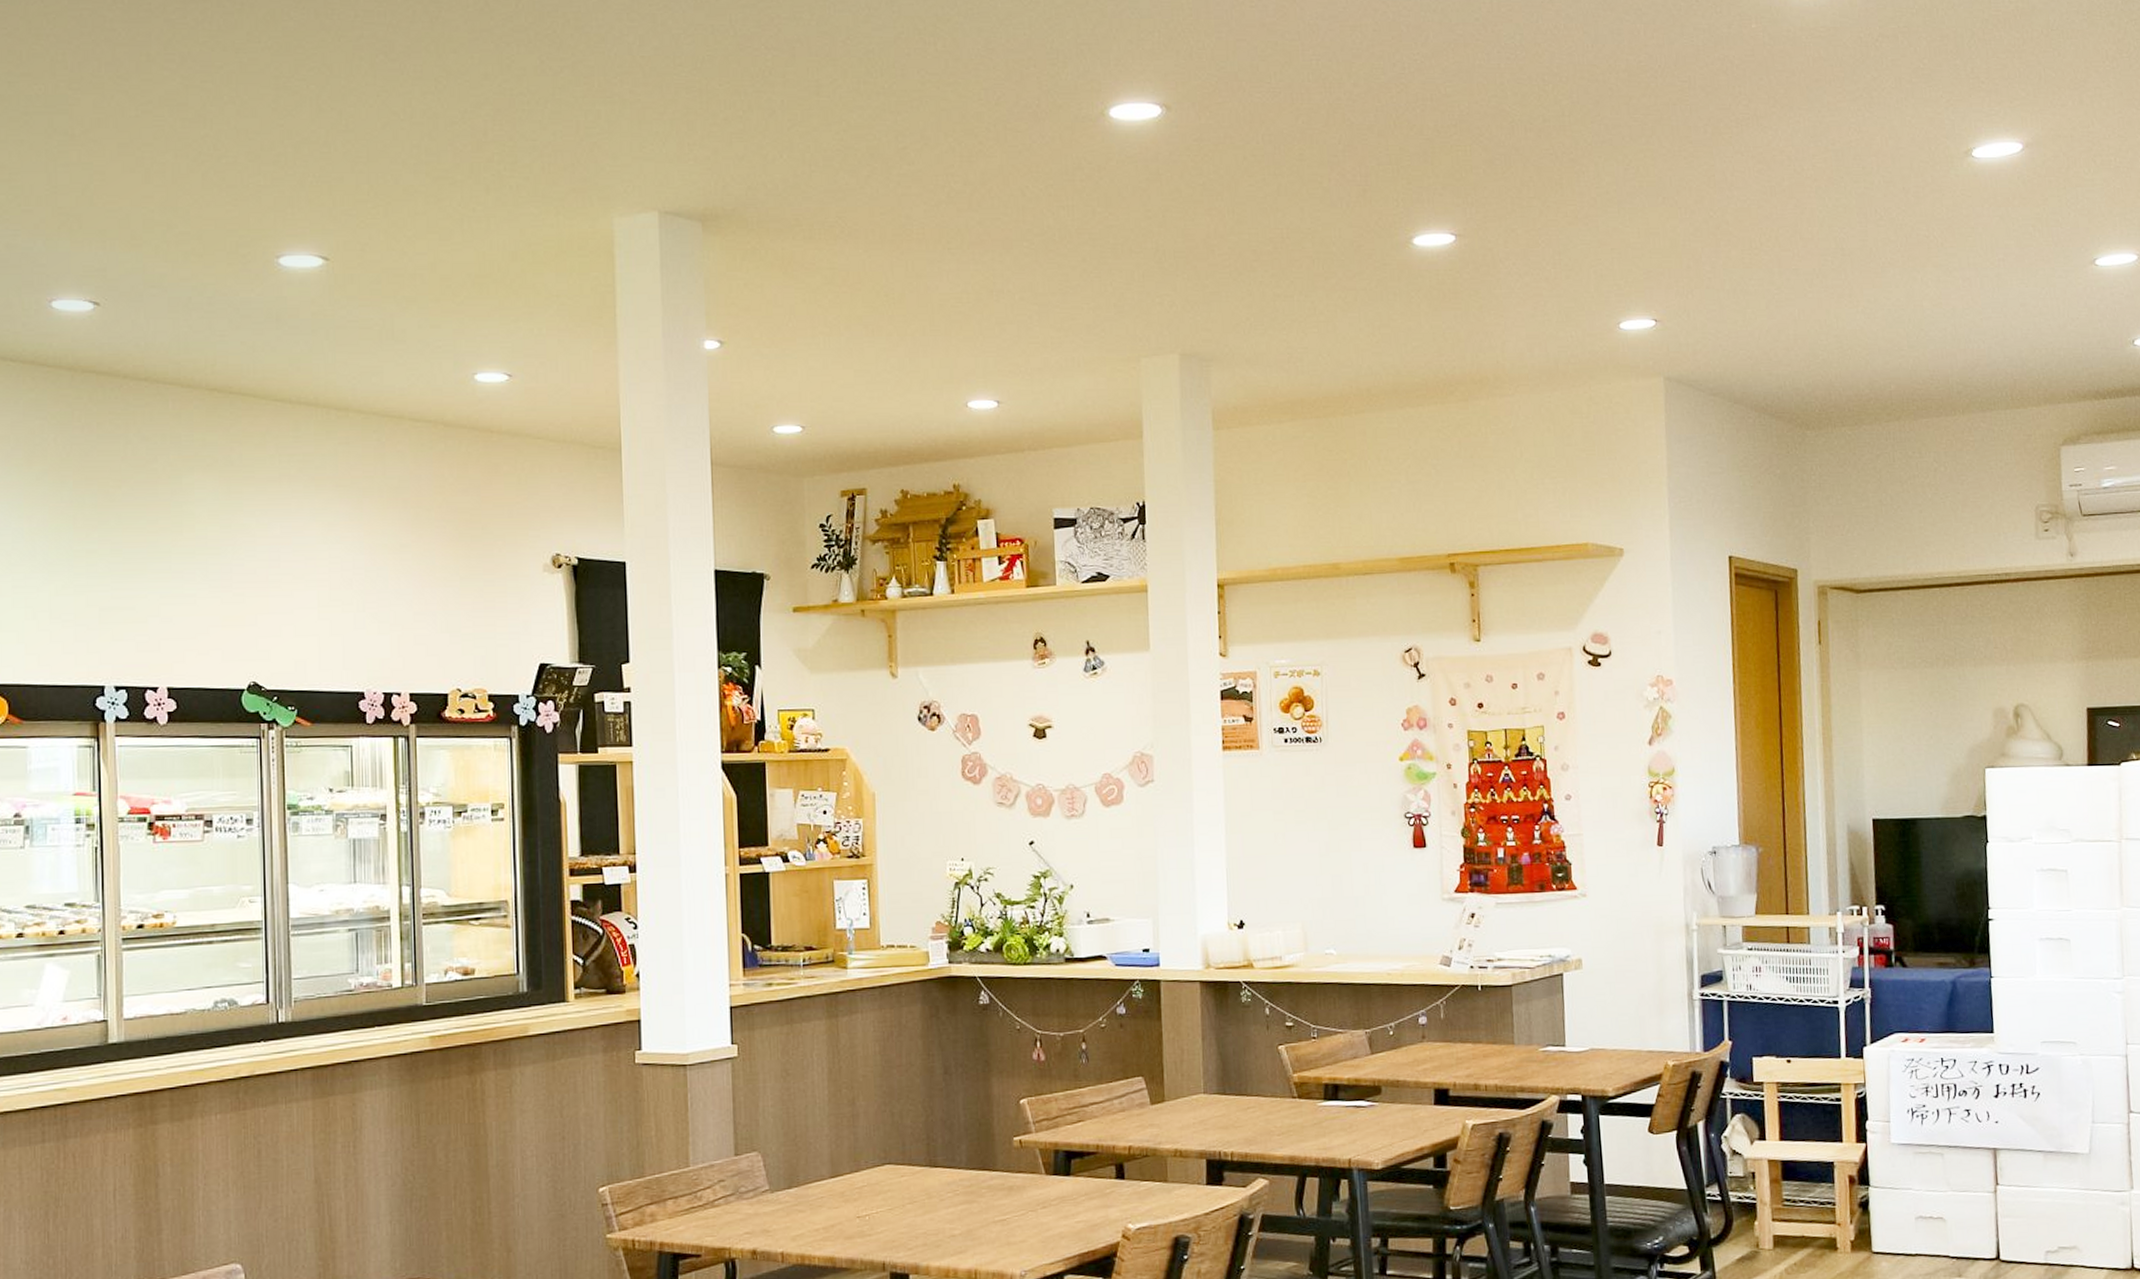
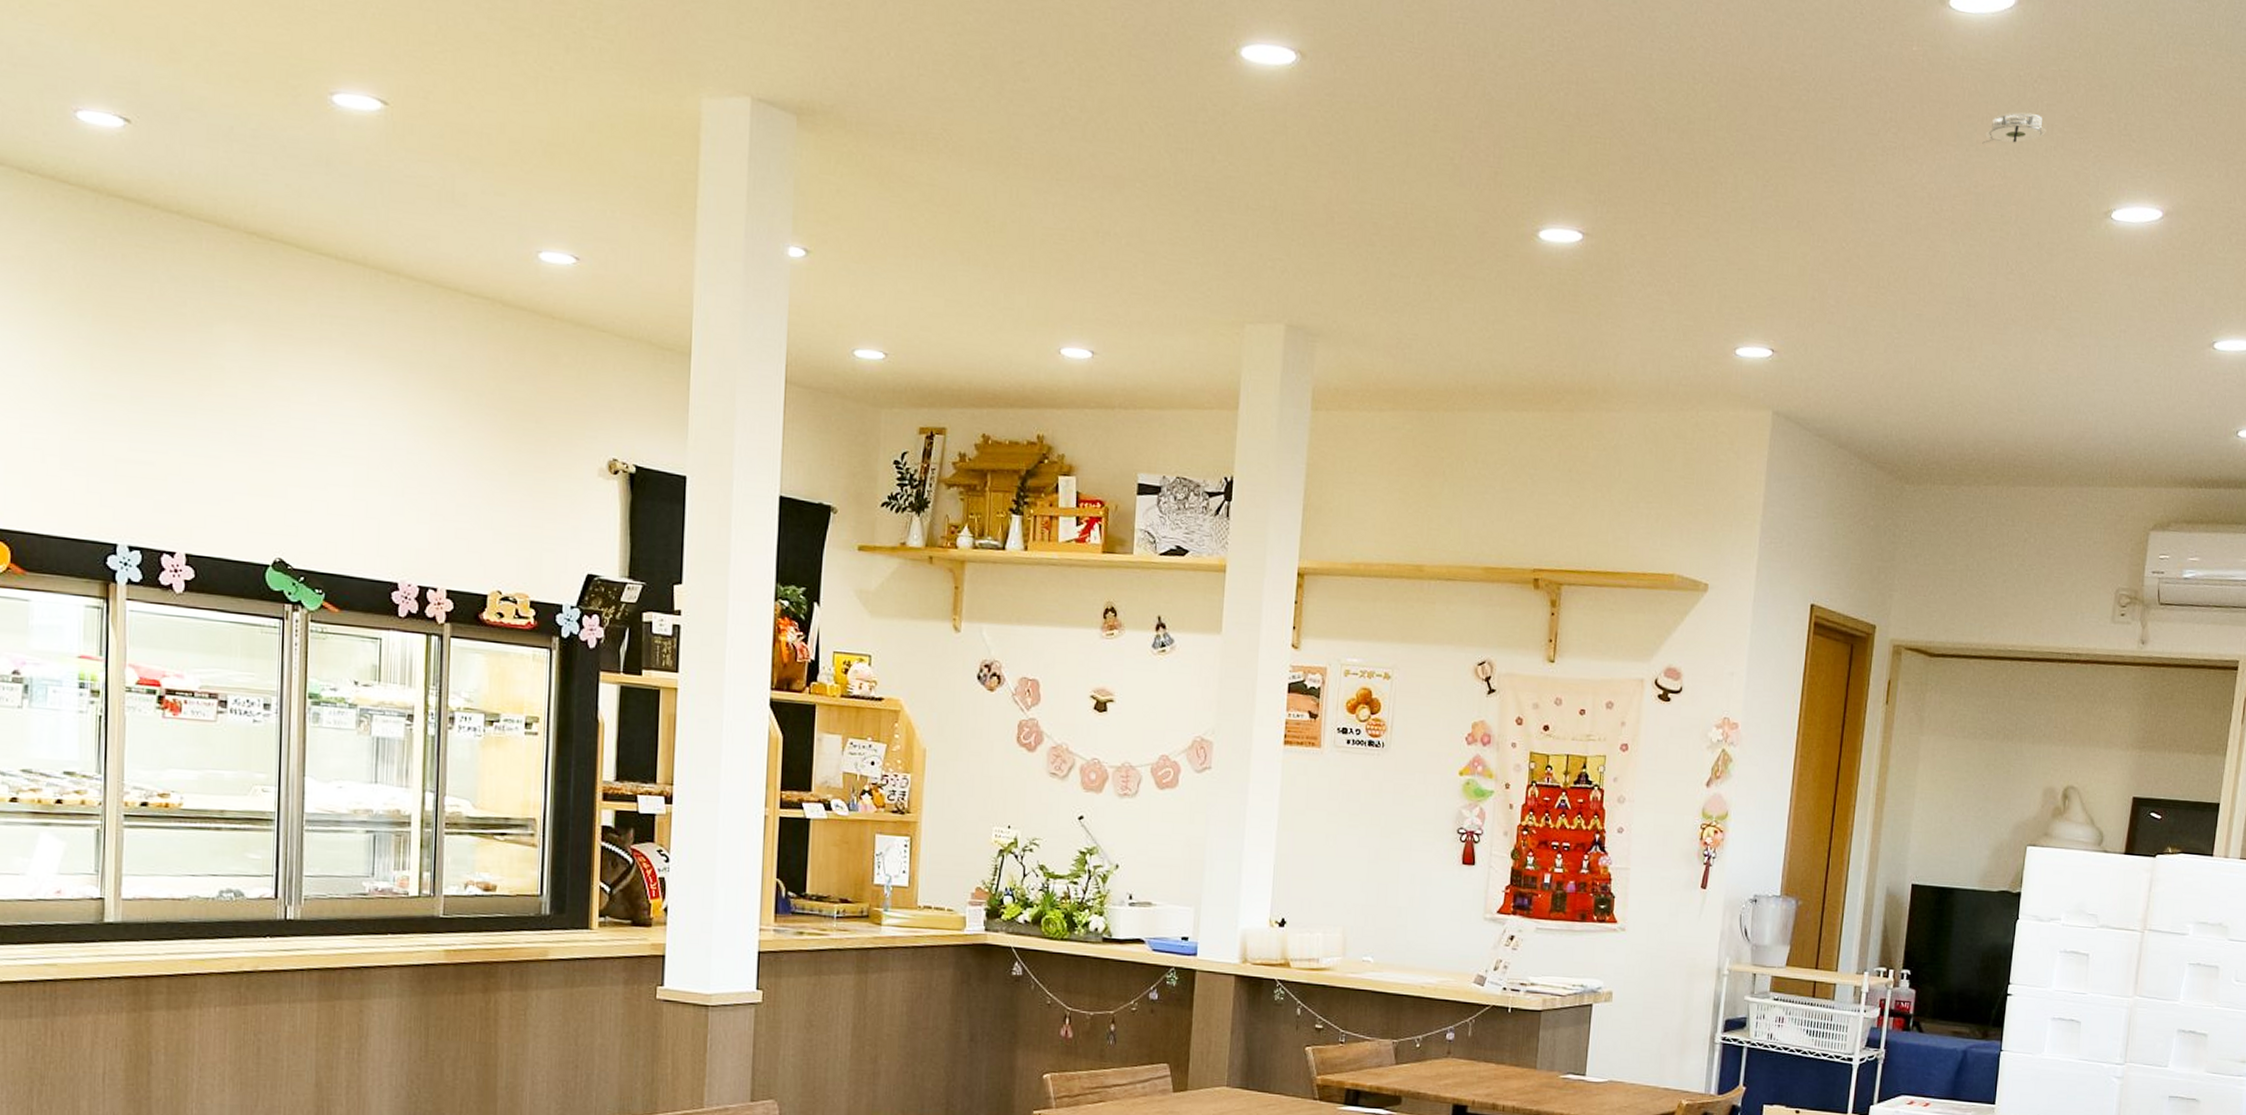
smoke detector: none [1833,69,1895,104] -> present [1982,111,2046,144]

